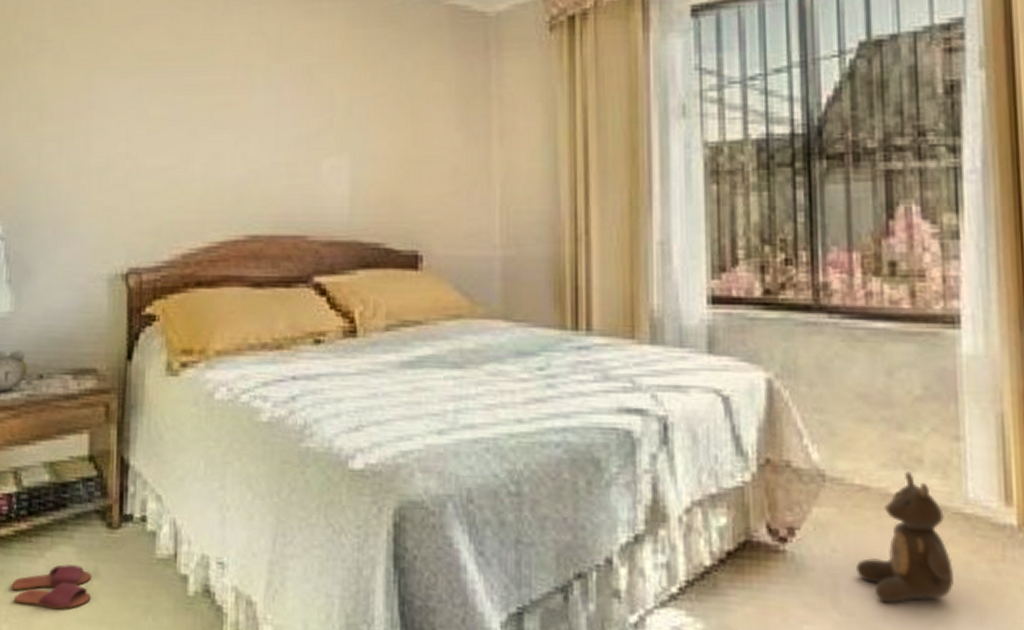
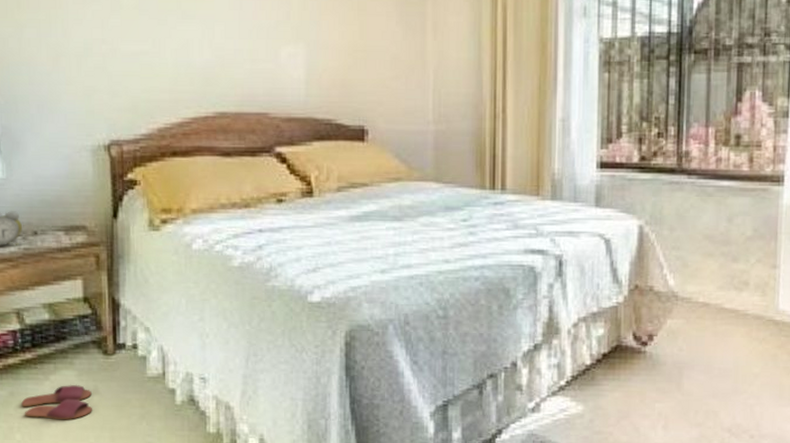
teddy bear: present [856,471,954,604] -> none [696,291,764,386]

